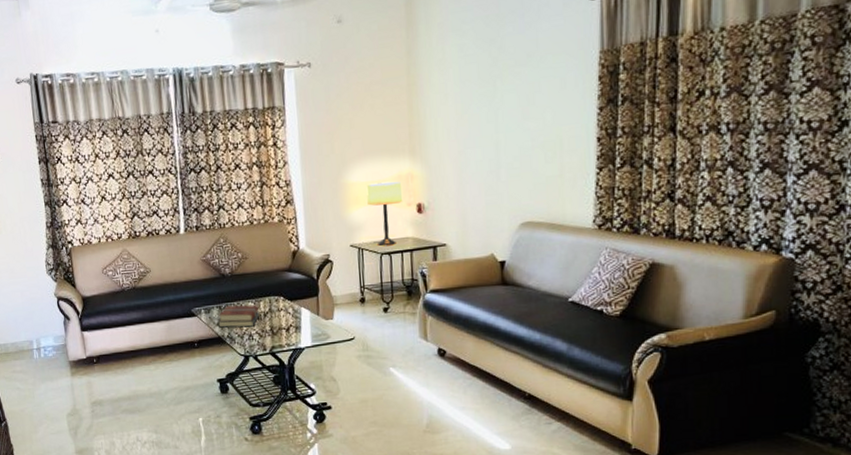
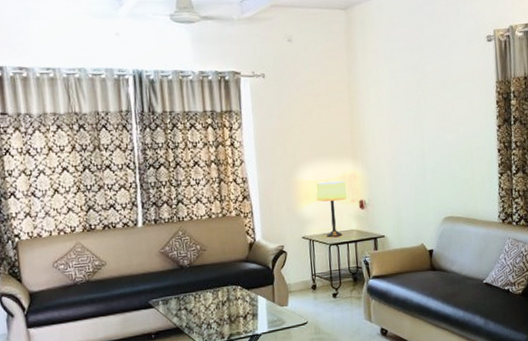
books: present [218,304,260,328] -> none [176,294,218,318]

